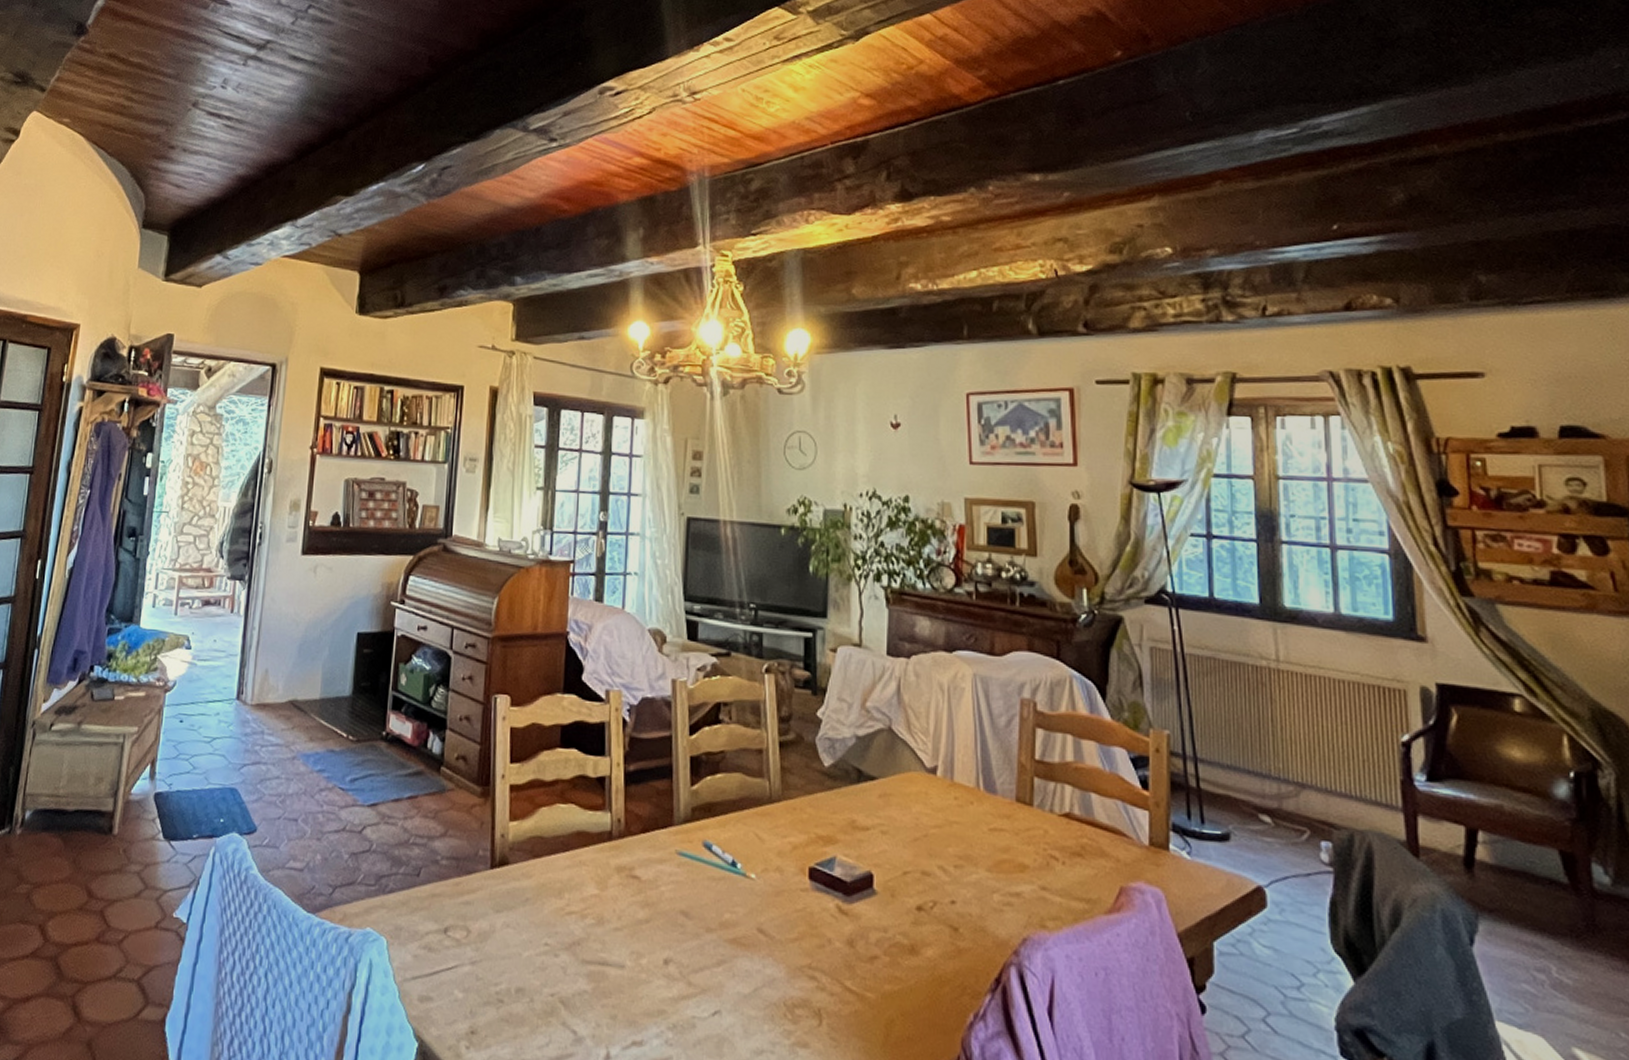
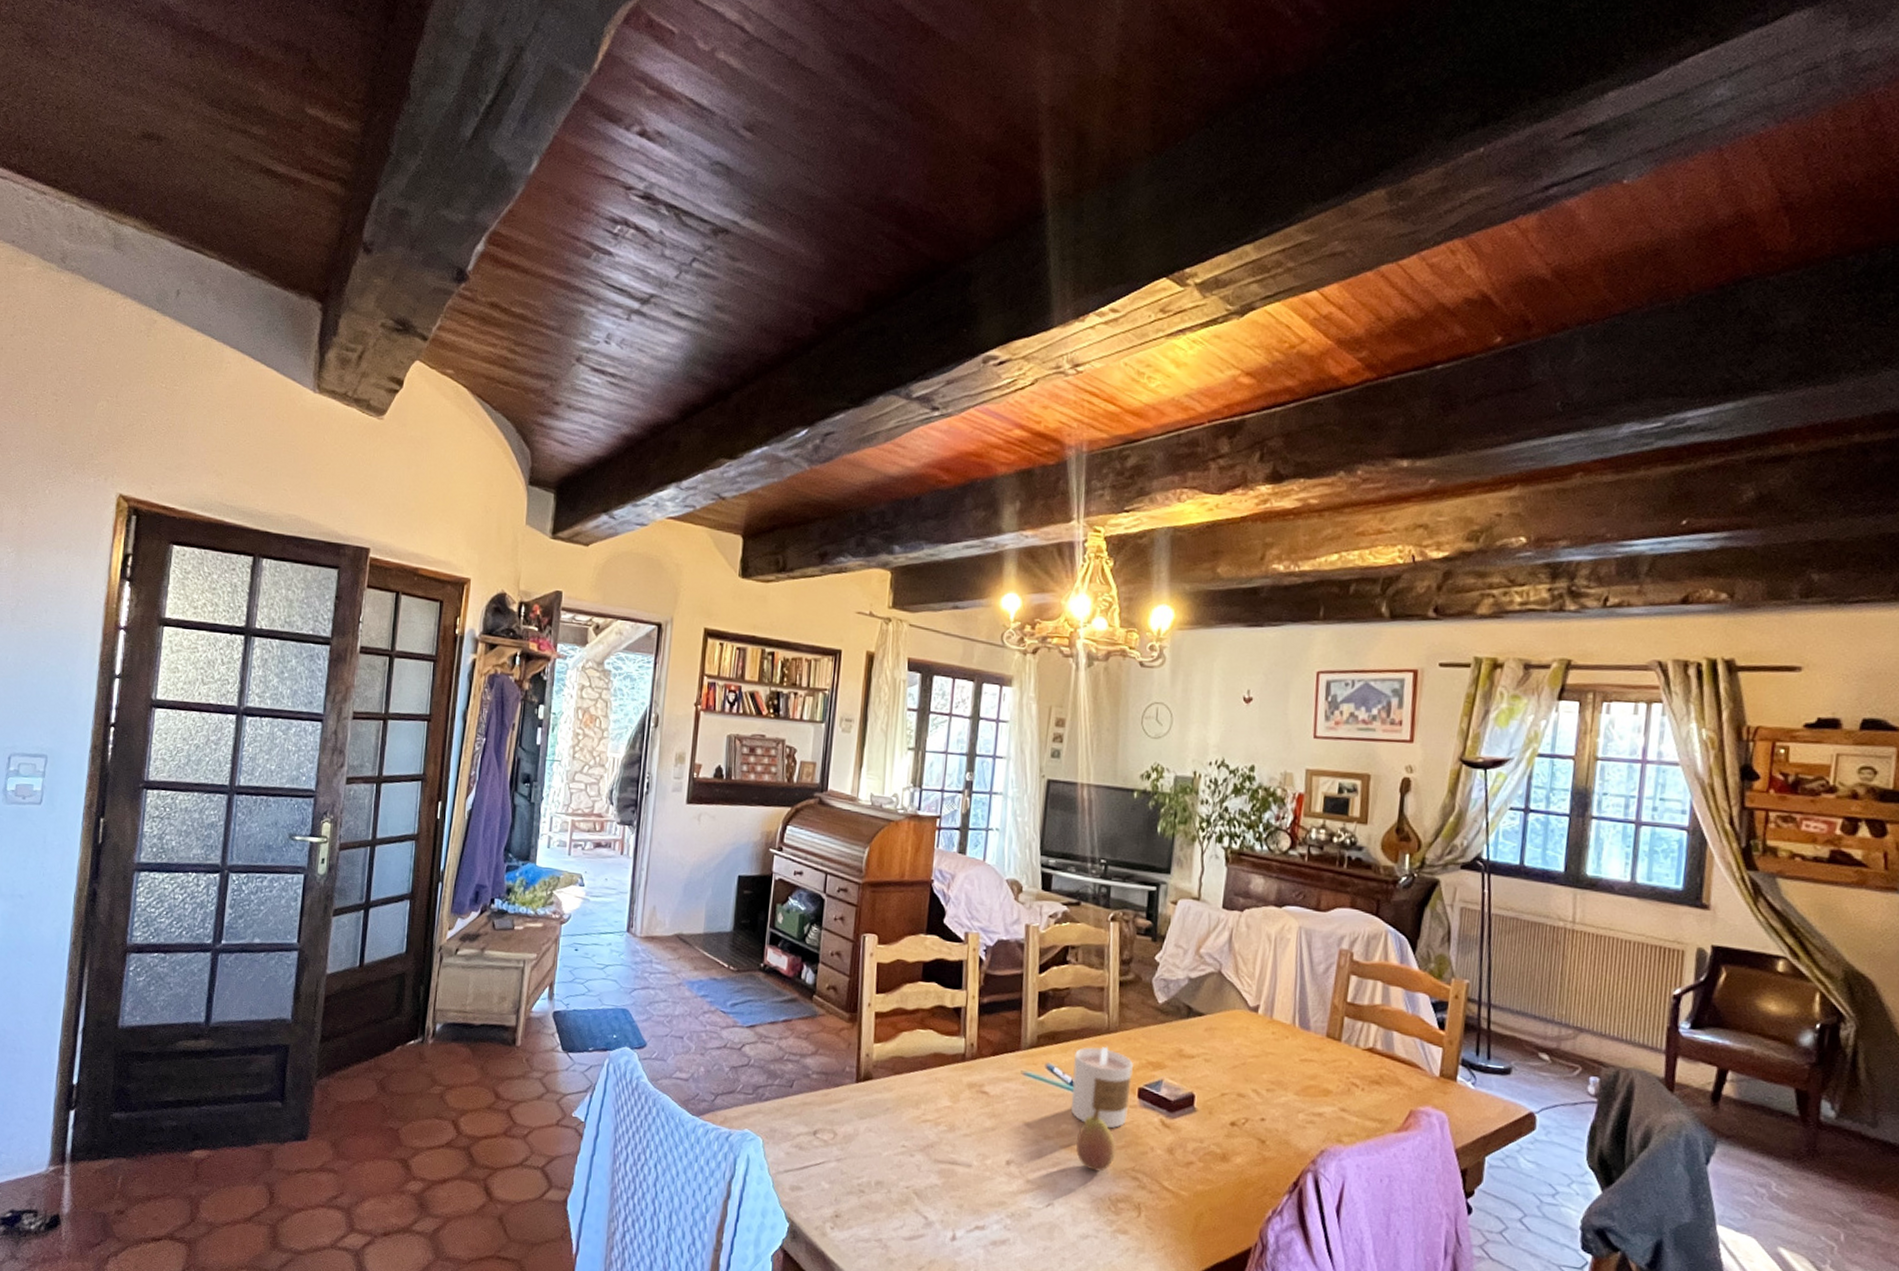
candle: none [733,818,801,917] -> present [1071,1046,1133,1129]
fruit: none [743,887,789,971] -> present [1076,1103,1117,1172]

